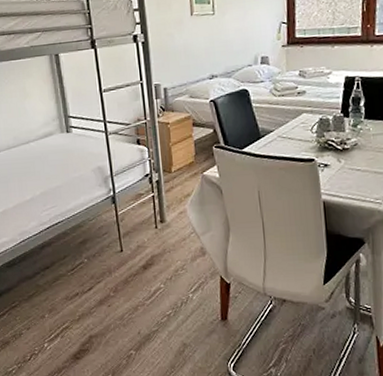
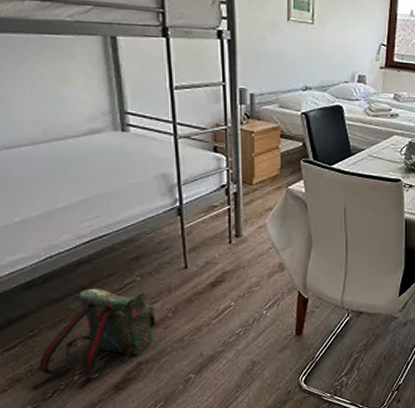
backpack: none [16,267,101,354] -> present [31,288,156,390]

